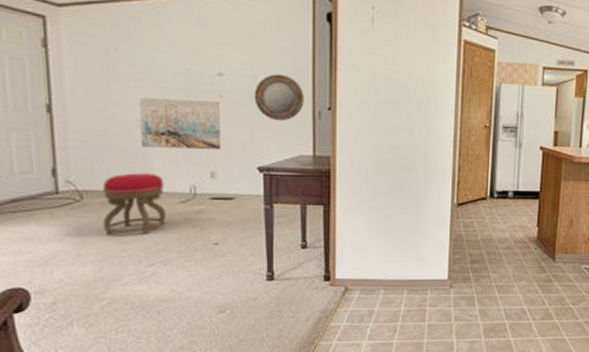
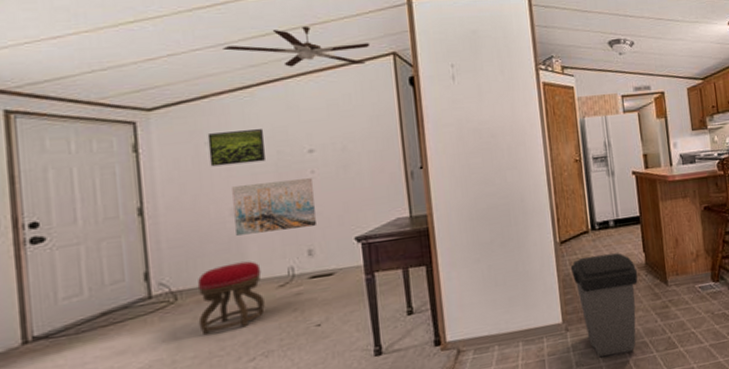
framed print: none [117,40,175,77] -> present [207,129,265,167]
home mirror: present [254,74,304,122] -> none [345,141,396,188]
trash can: none [463,222,528,316] -> present [570,253,638,358]

